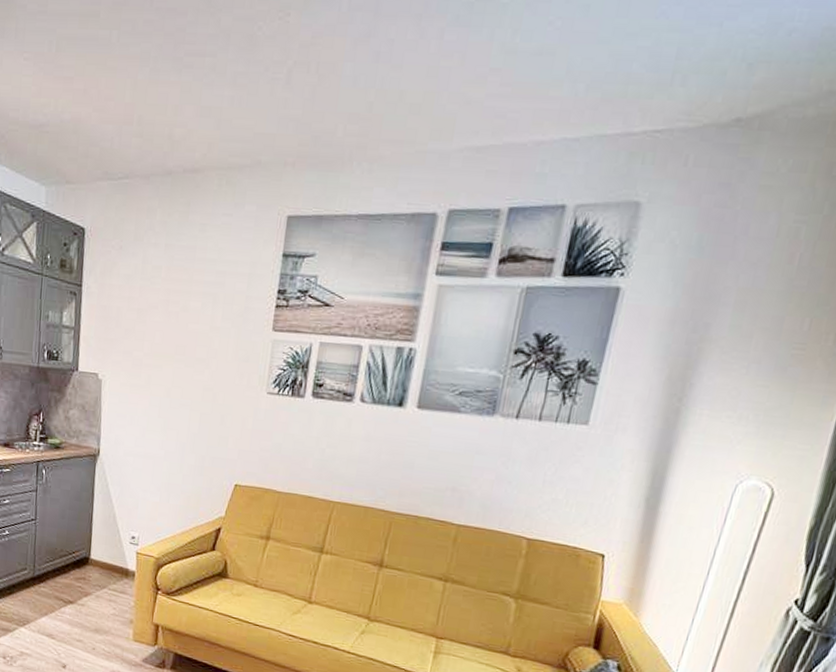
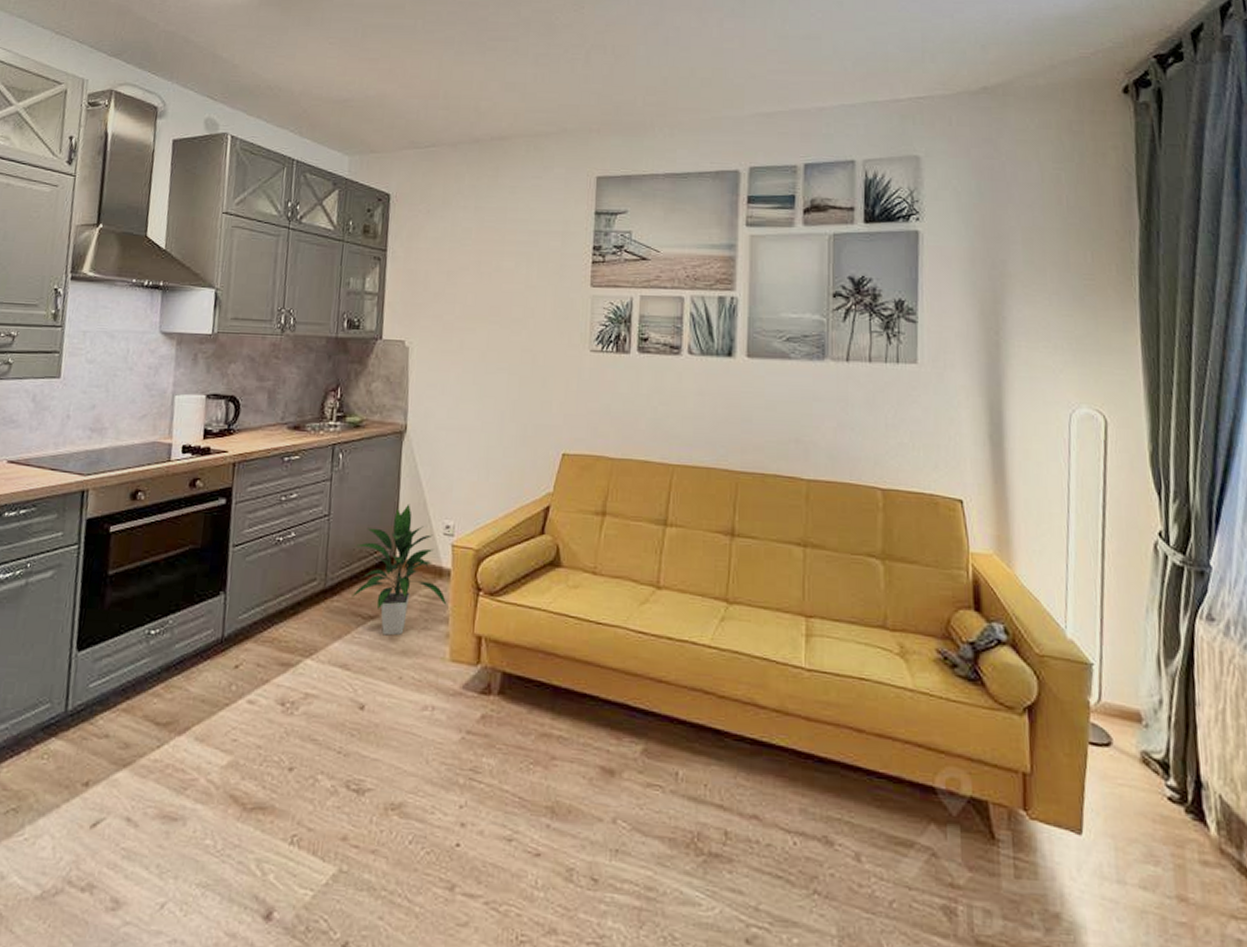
indoor plant: none [55,516,132,618] -> present [352,504,447,636]

